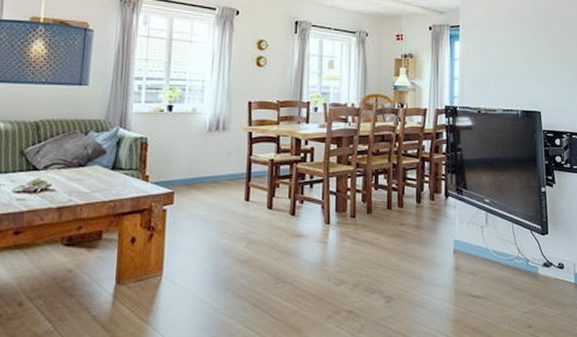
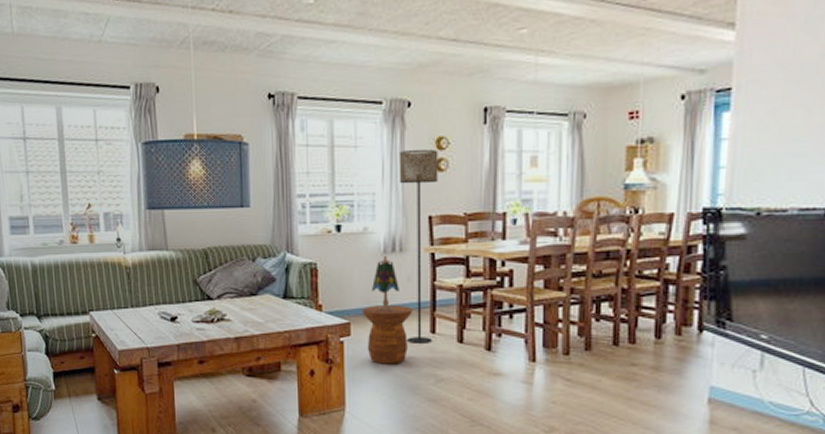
side table: none [185,176,231,230] -> present [361,305,412,364]
table lamp: none [196,134,221,182] -> present [372,256,399,312]
floor lamp: none [225,47,259,210] -> present [398,149,438,343]

